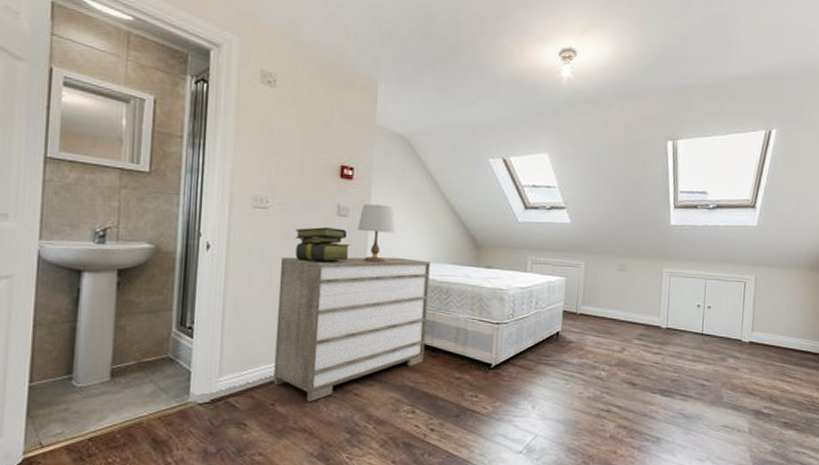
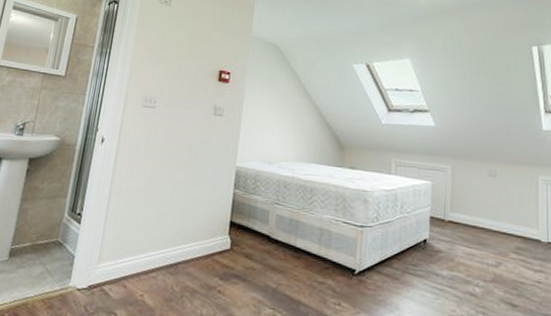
dresser: present [273,257,430,402] -> none [144,152,296,296]
stack of books: present [295,227,351,262] -> none [174,125,224,158]
table lamp: present [358,204,396,263] -> none [231,104,265,160]

